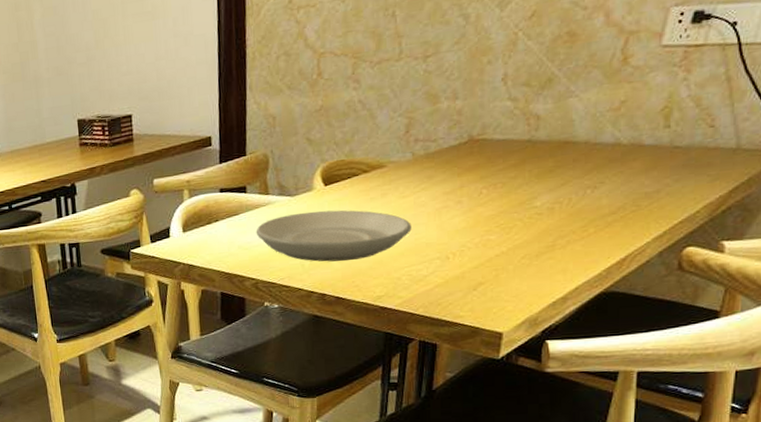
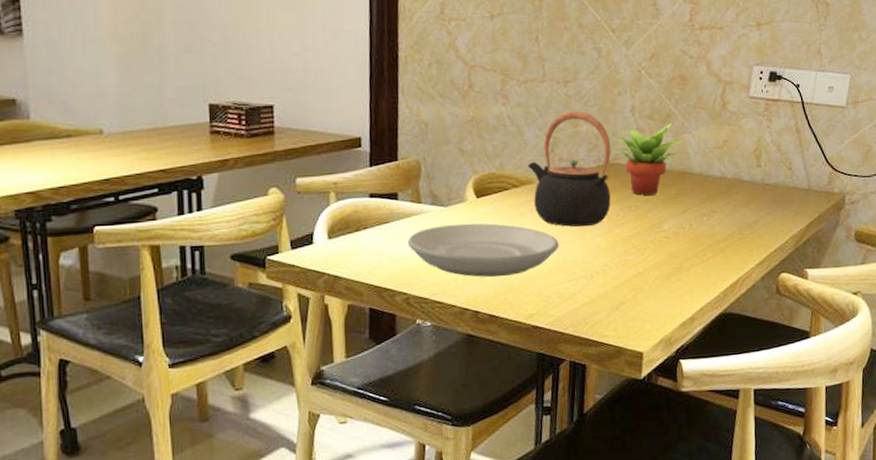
teapot: none [379,86,476,209] -> present [527,110,611,227]
succulent plant: none [476,87,570,171] -> present [611,122,685,195]

